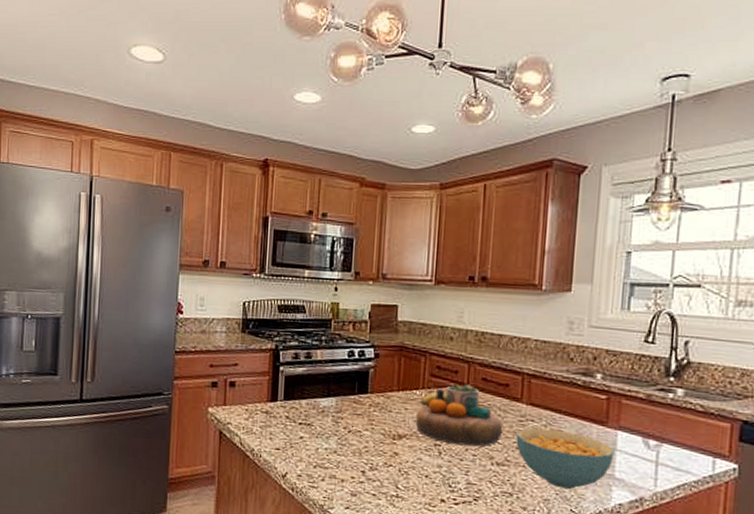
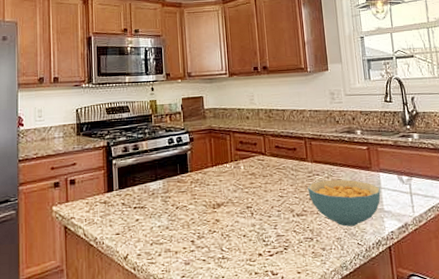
decorative bowl: present [415,382,503,447] -> none [228,152,298,205]

